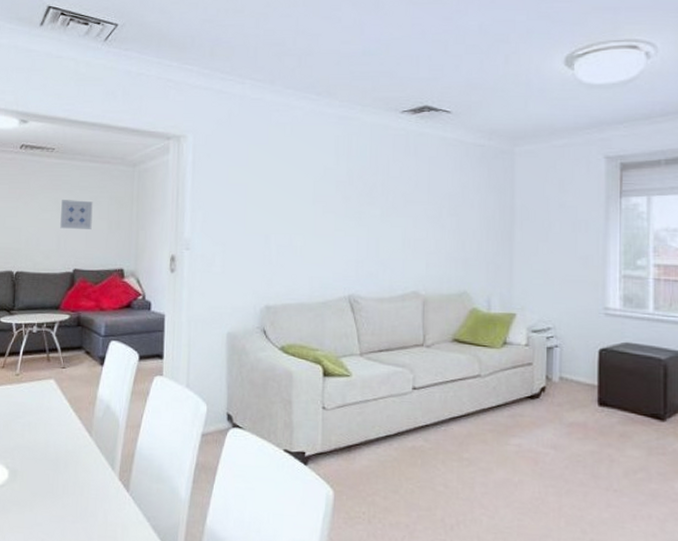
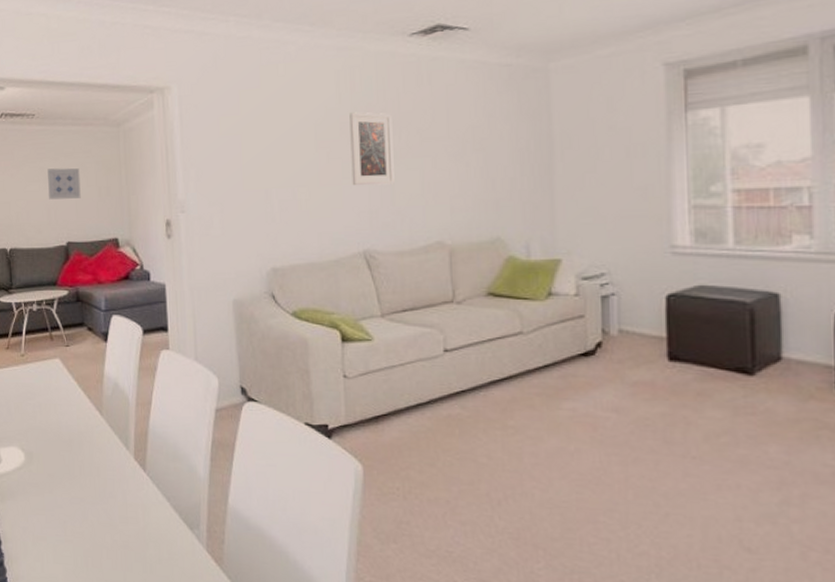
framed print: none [343,173,382,239] -> present [349,112,395,186]

